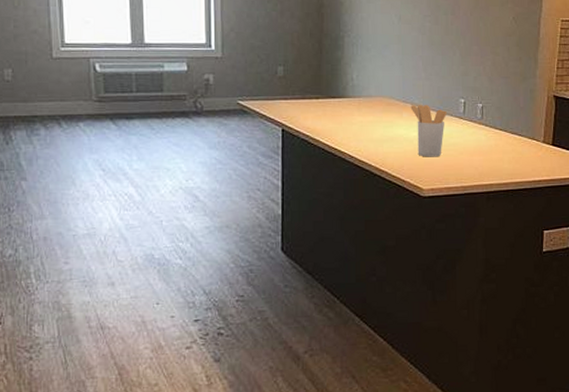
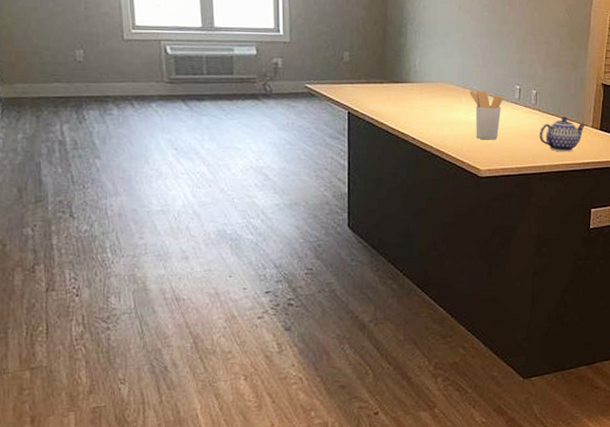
teapot: none [485,132,537,169] -> present [539,117,586,152]

